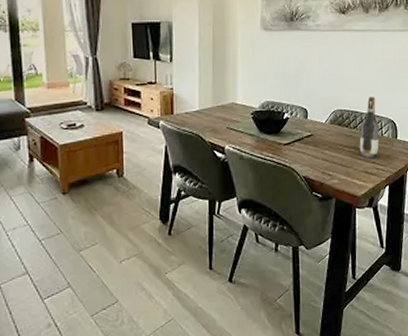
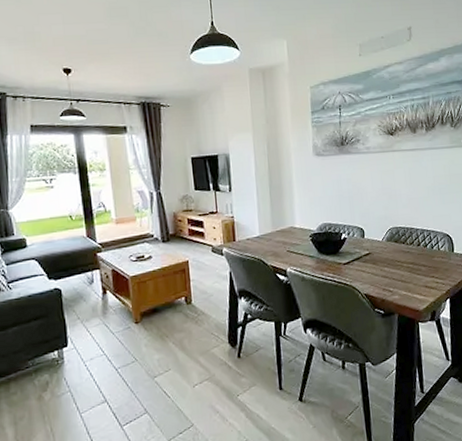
wine bottle: present [359,96,379,158] -> none [417,212,437,273]

